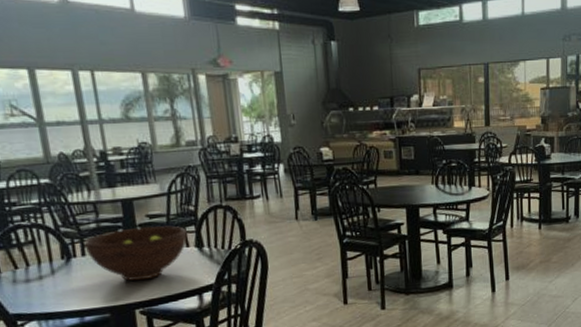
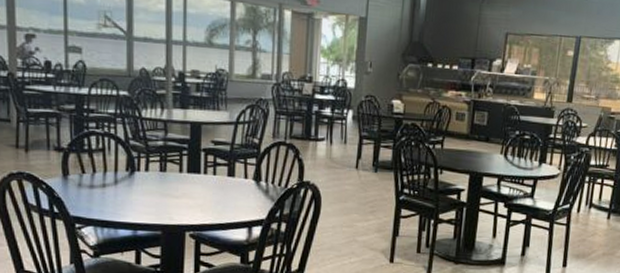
fruit bowl: present [84,225,187,282] -> none [149,151,247,205]

